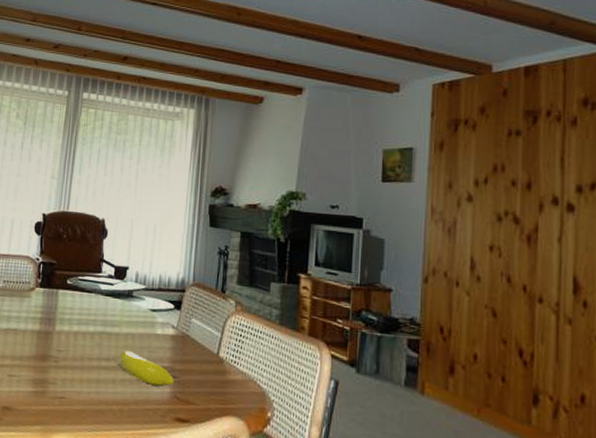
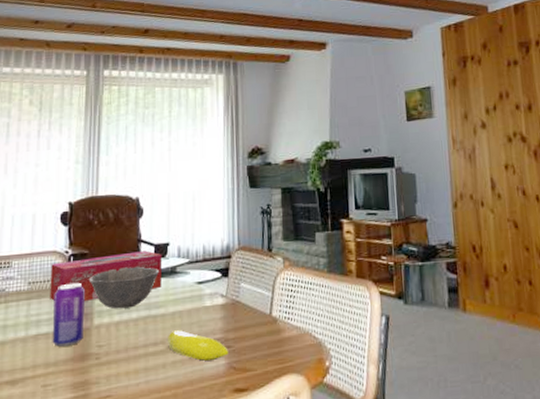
beverage can: none [19,288,50,345] -> present [52,283,84,347]
tissue box: none [20,267,121,309] -> present [50,250,163,301]
bowl: none [55,282,117,322] -> present [90,266,159,310]

